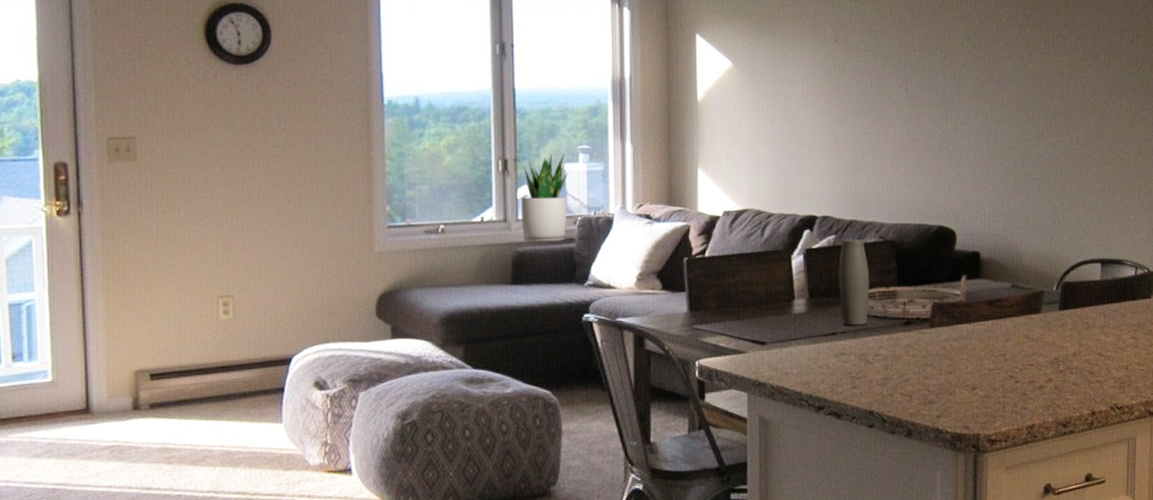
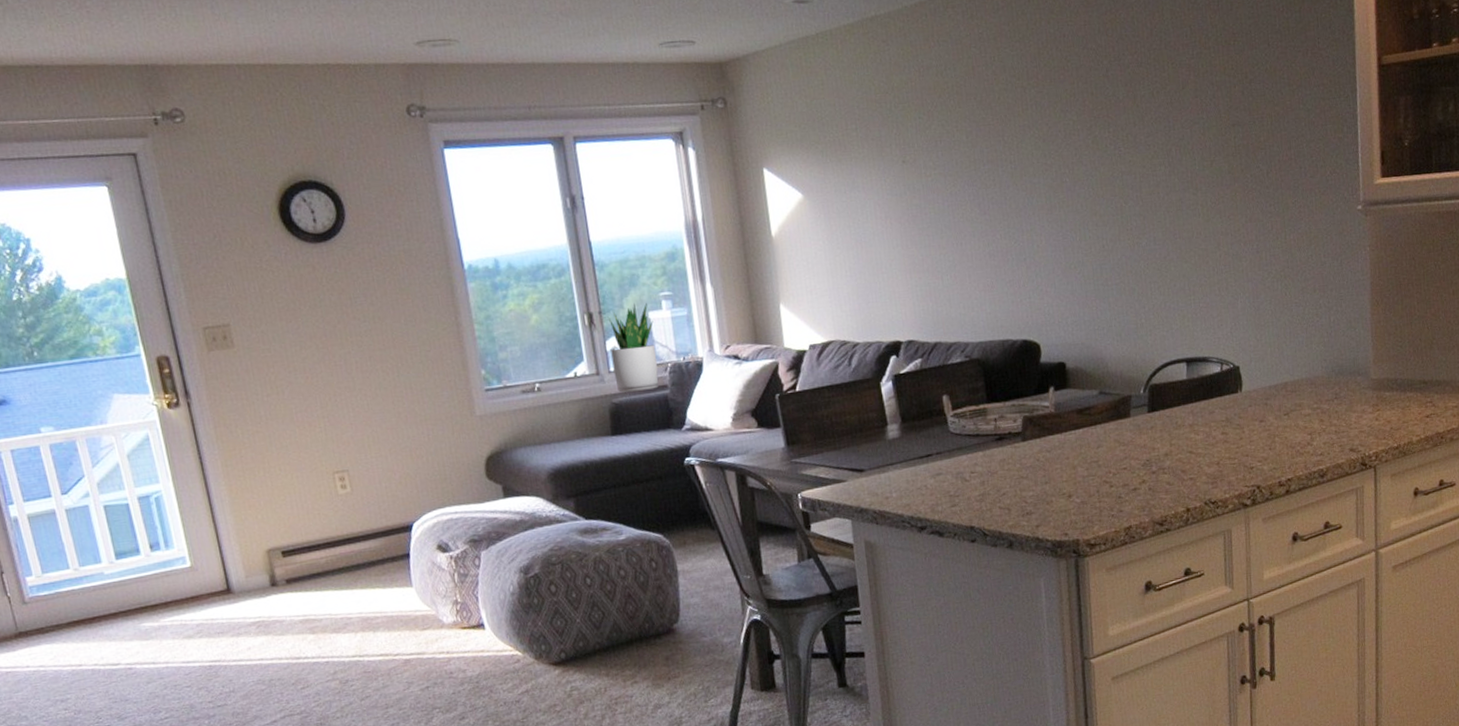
vase: present [838,238,869,326] -> none [927,359,961,447]

